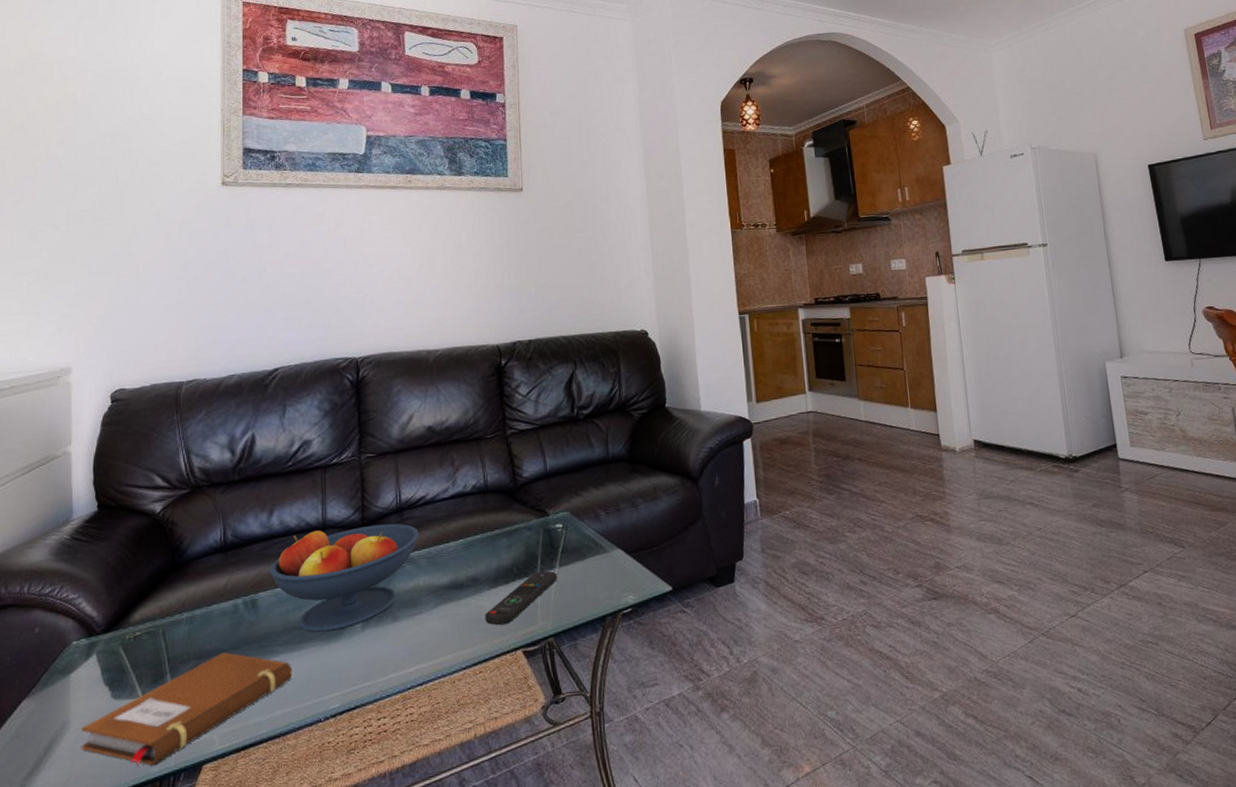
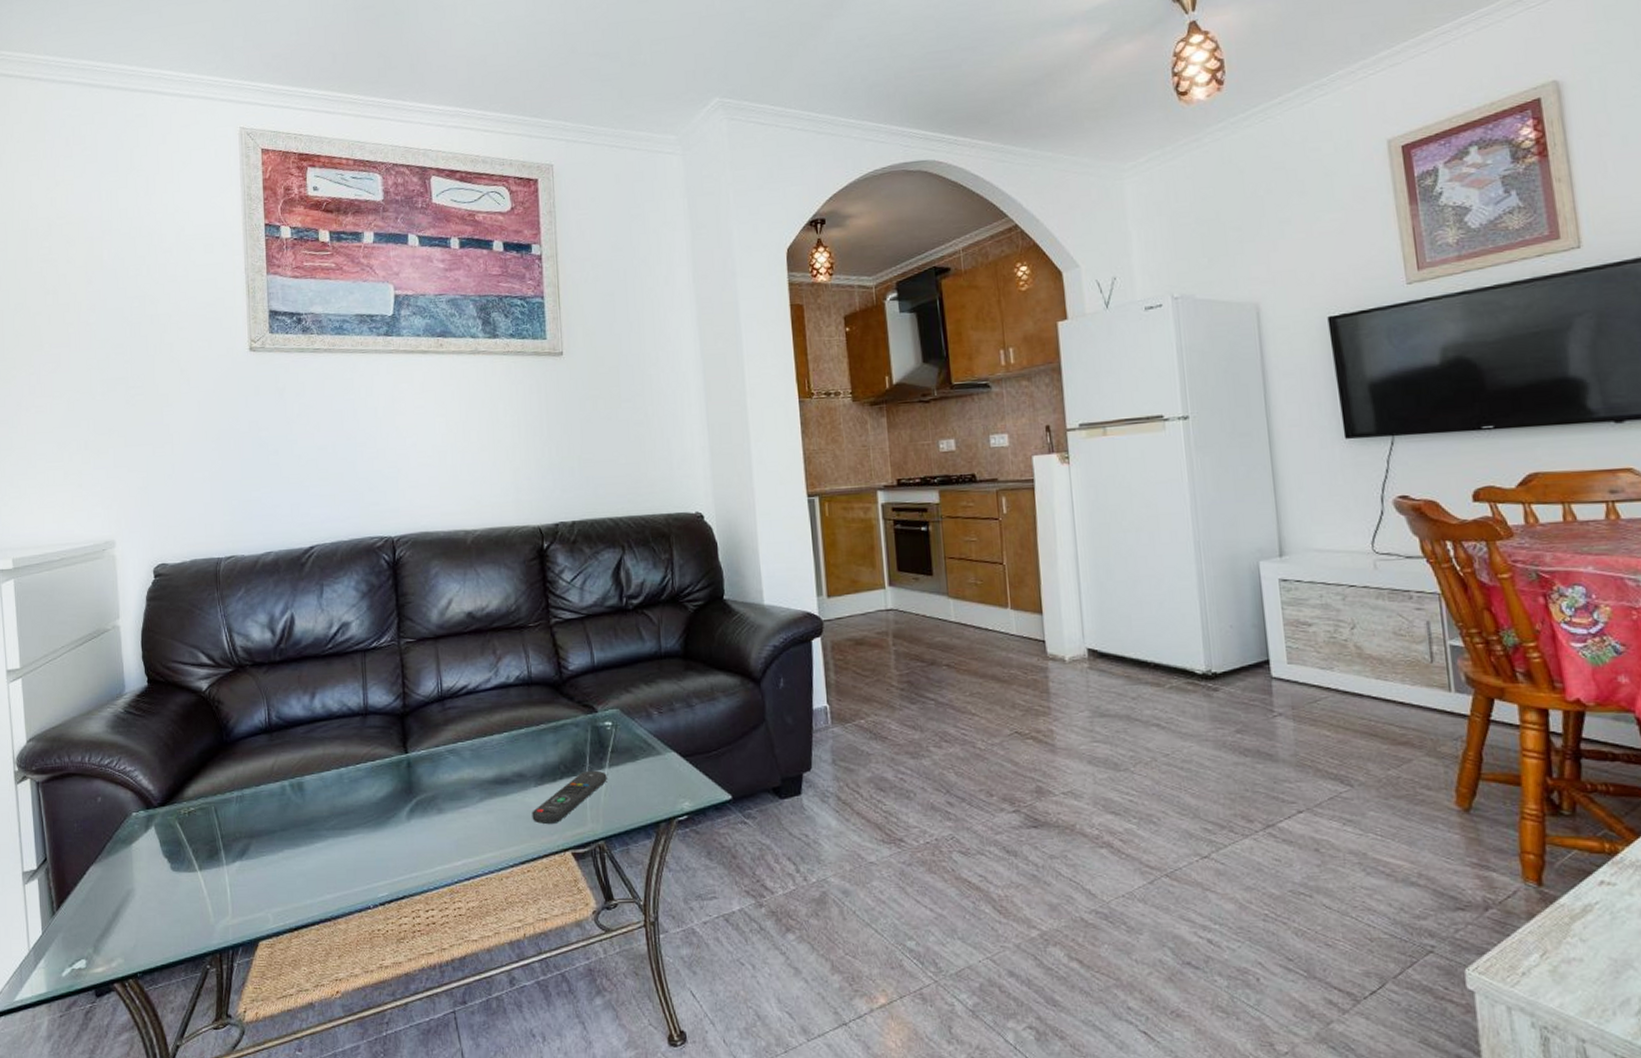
notebook: present [81,652,292,766] -> none [145,833,341,937]
fruit bowl: present [269,523,419,633] -> none [313,712,462,819]

